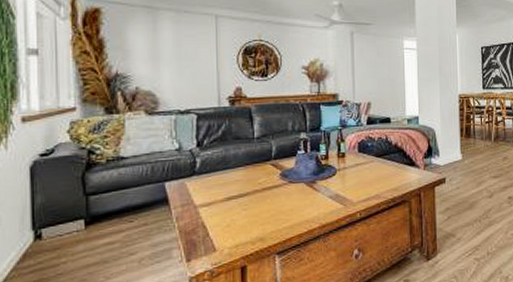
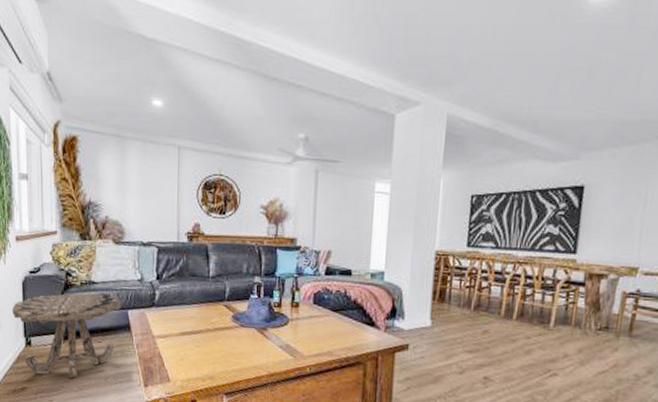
side table: none [15,167,158,270] -> present [12,292,122,379]

